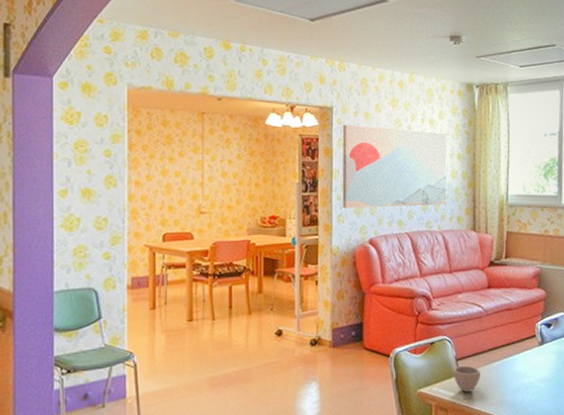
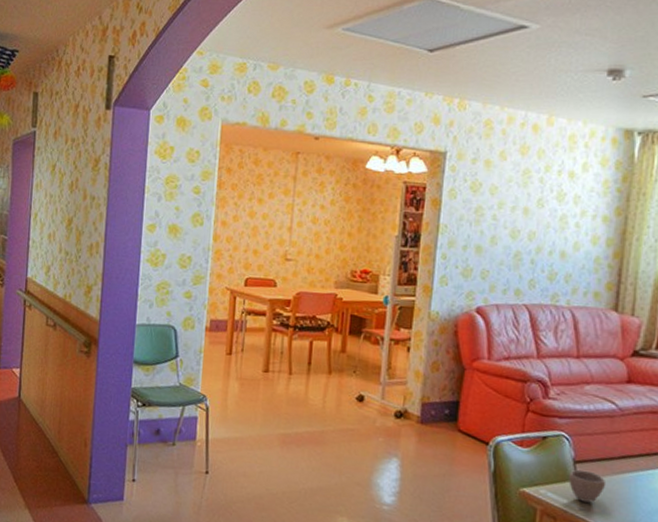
wall art: present [342,124,447,208] -> none [447,172,591,276]

